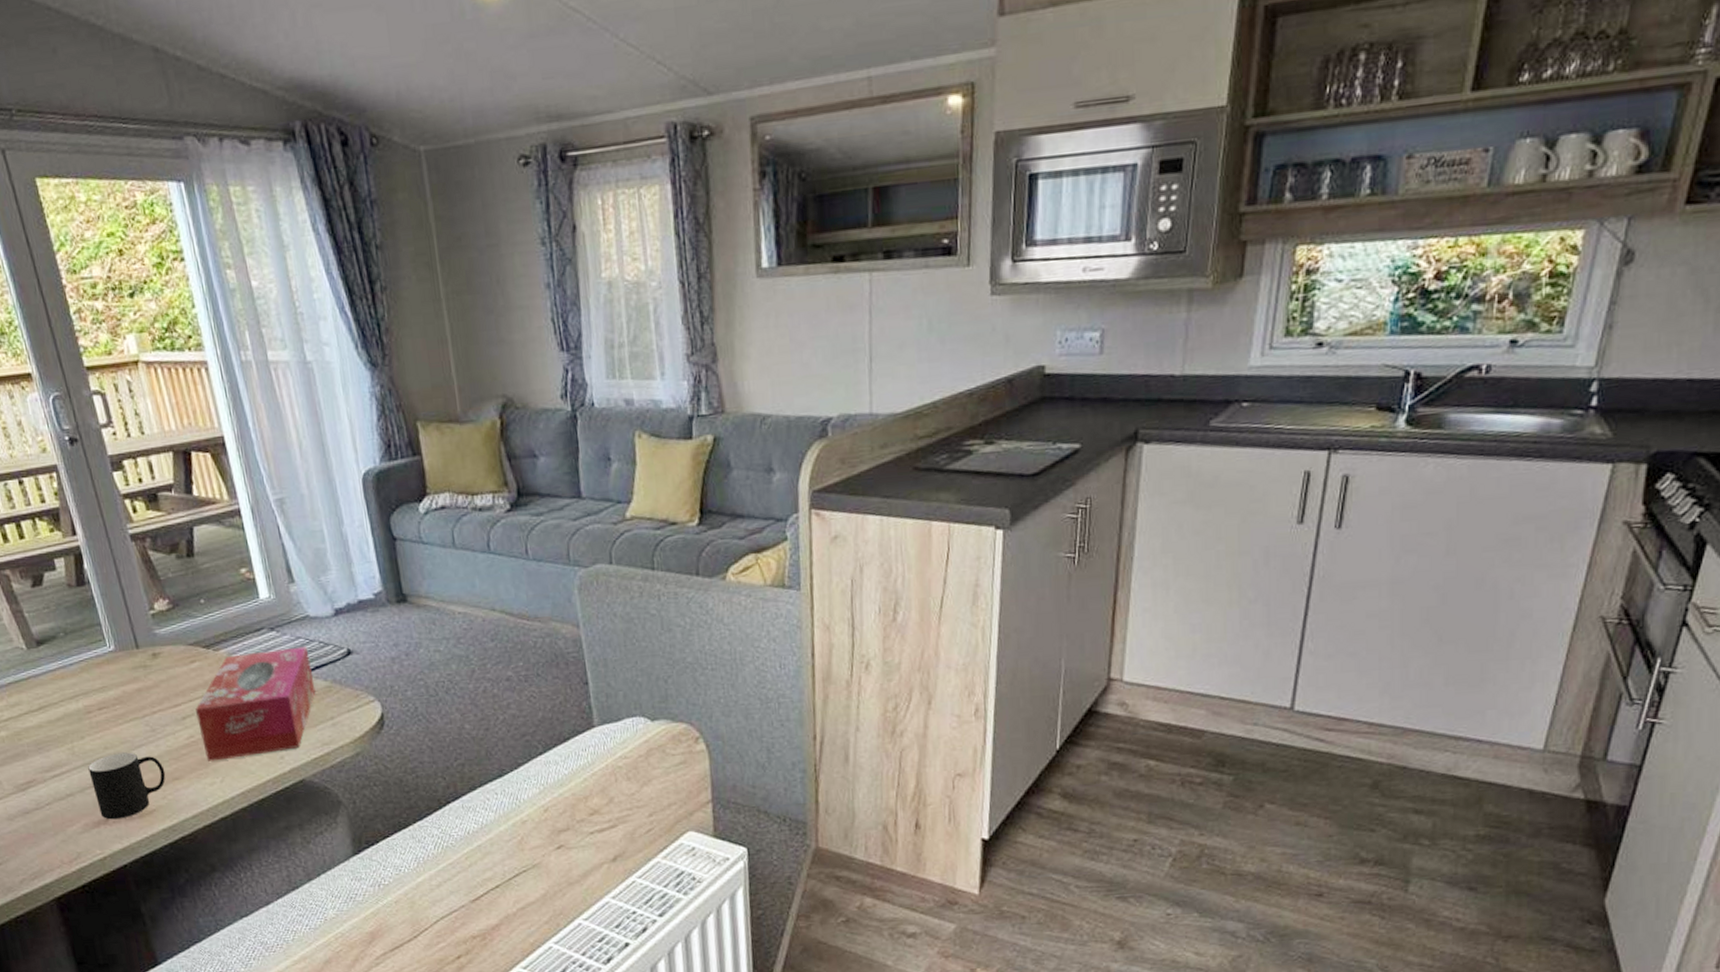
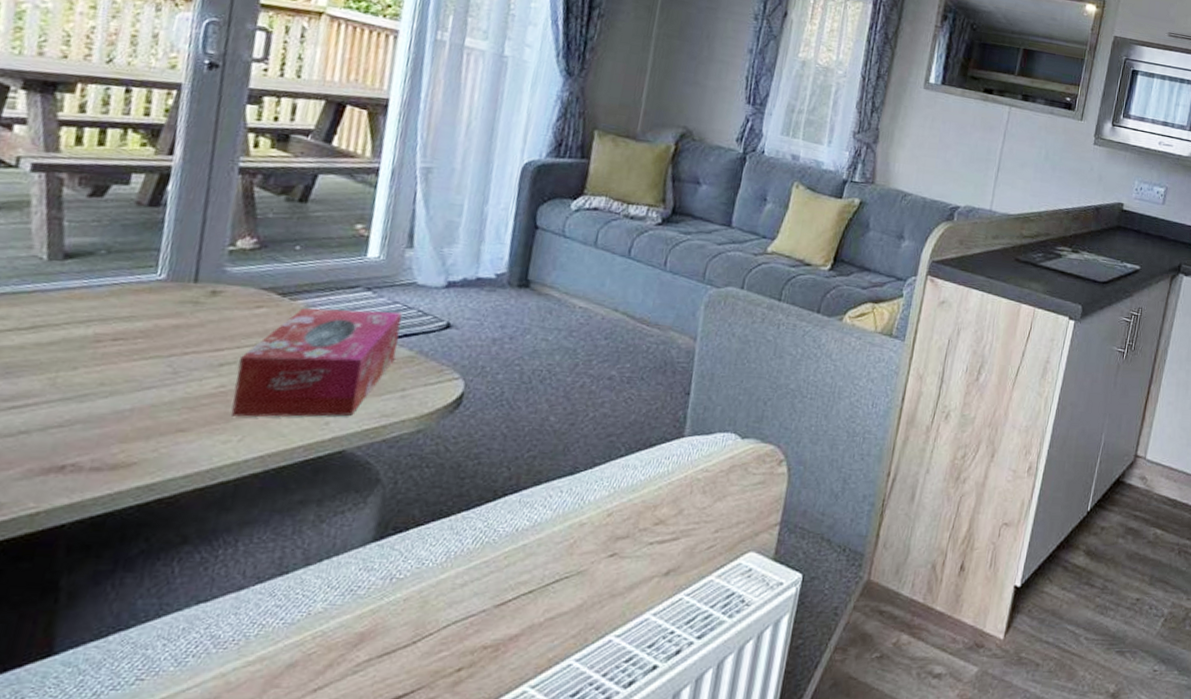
cup: present [88,752,166,820] -> none [56,391,171,469]

